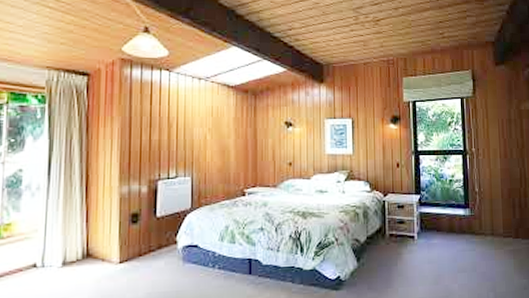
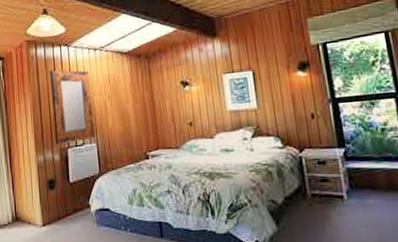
home mirror: none [144,95,191,175] -> present [50,70,95,144]

